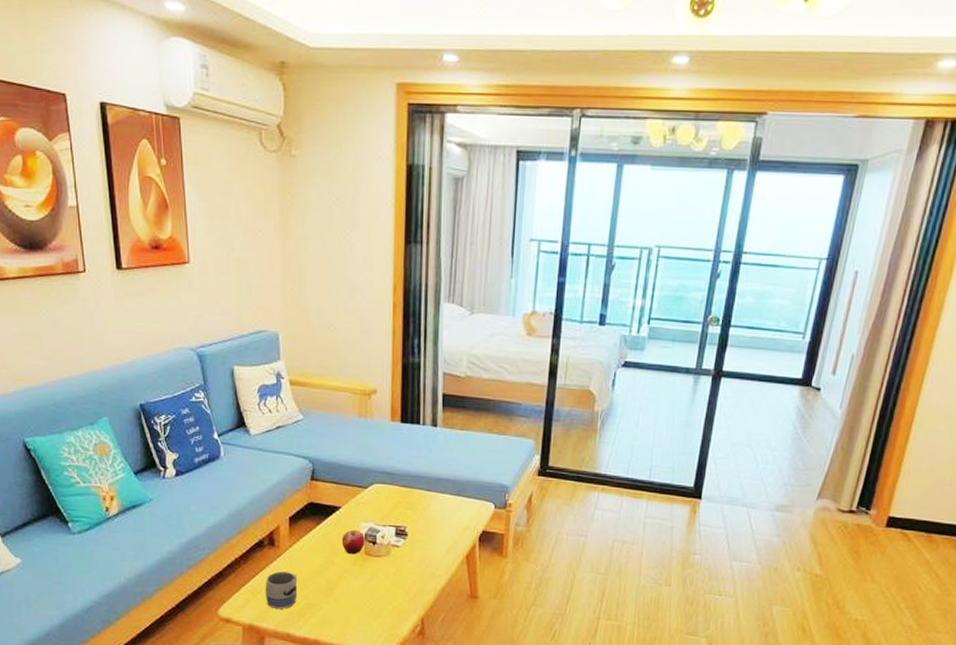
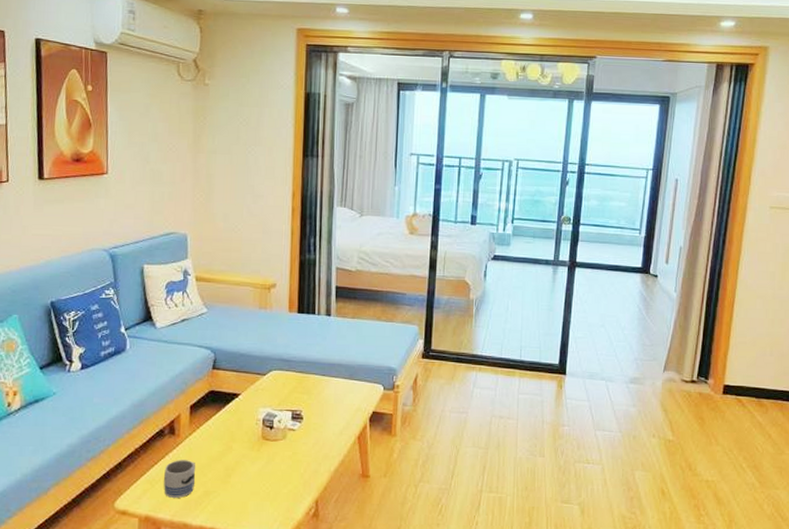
apple: present [341,529,365,555] -> none [240,415,262,440]

